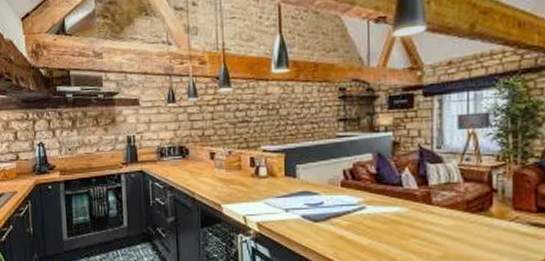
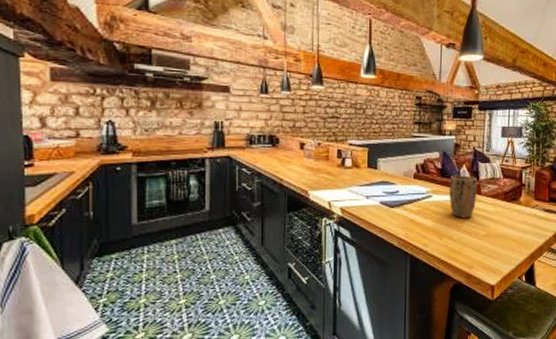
plant pot: none [387,180,427,235] -> present [449,175,478,218]

